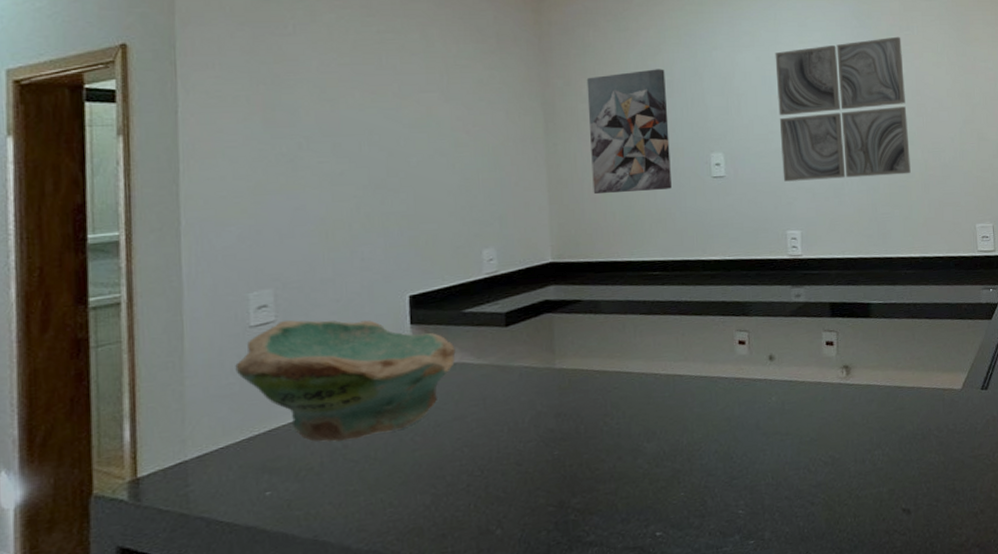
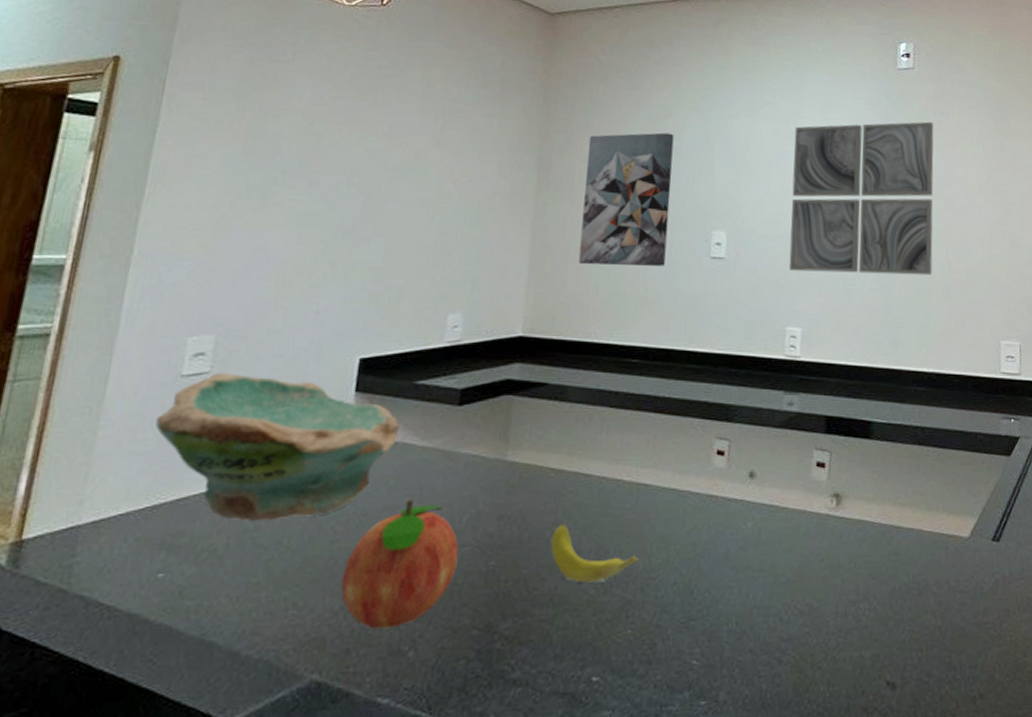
fruit: none [427,408,526,516] -> present [340,498,459,629]
banana: none [604,414,683,460] -> present [550,523,640,583]

